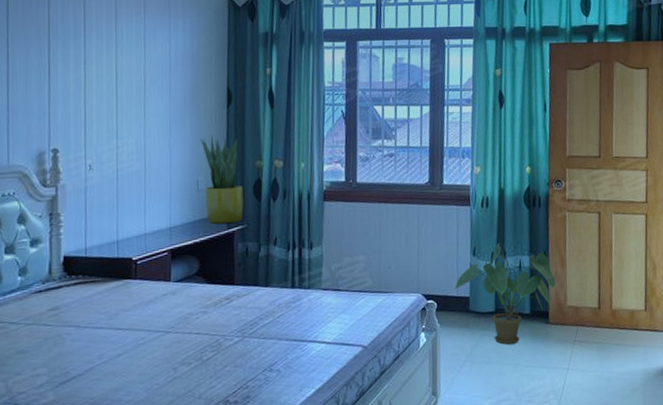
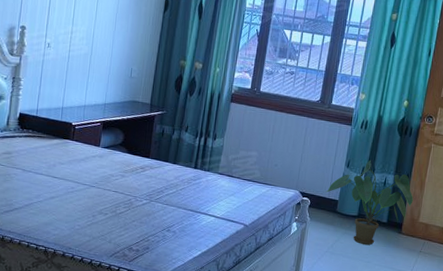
planter: present [200,134,244,224] -> none [134,33,168,108]

